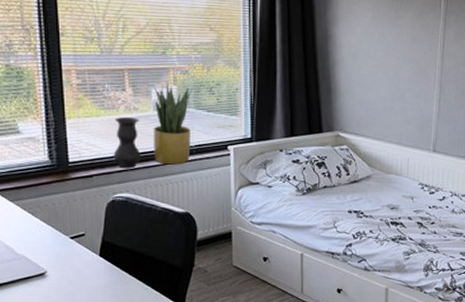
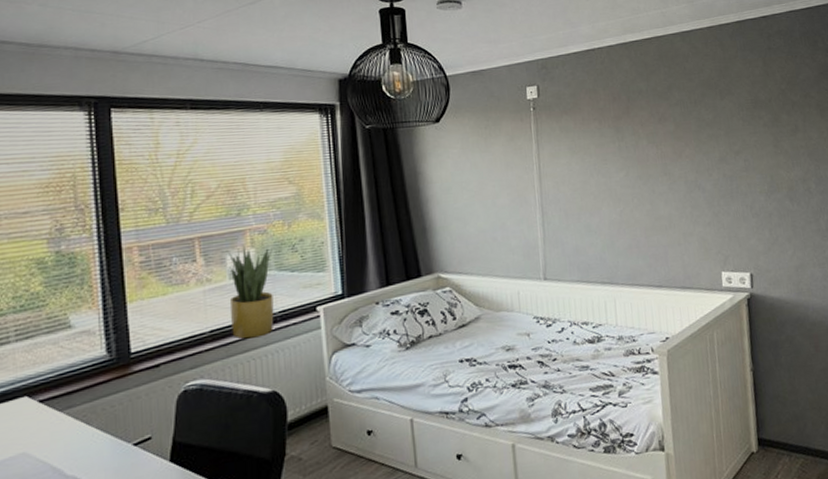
vase: present [113,117,141,169] -> none [184,290,217,351]

